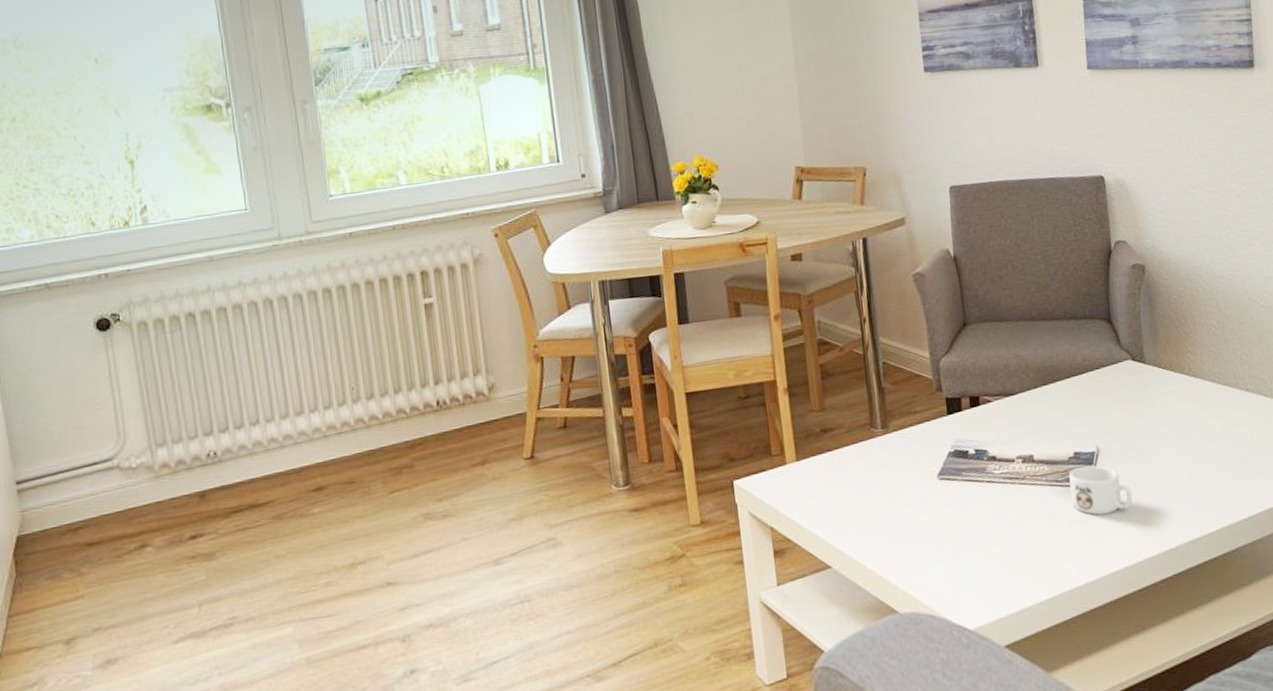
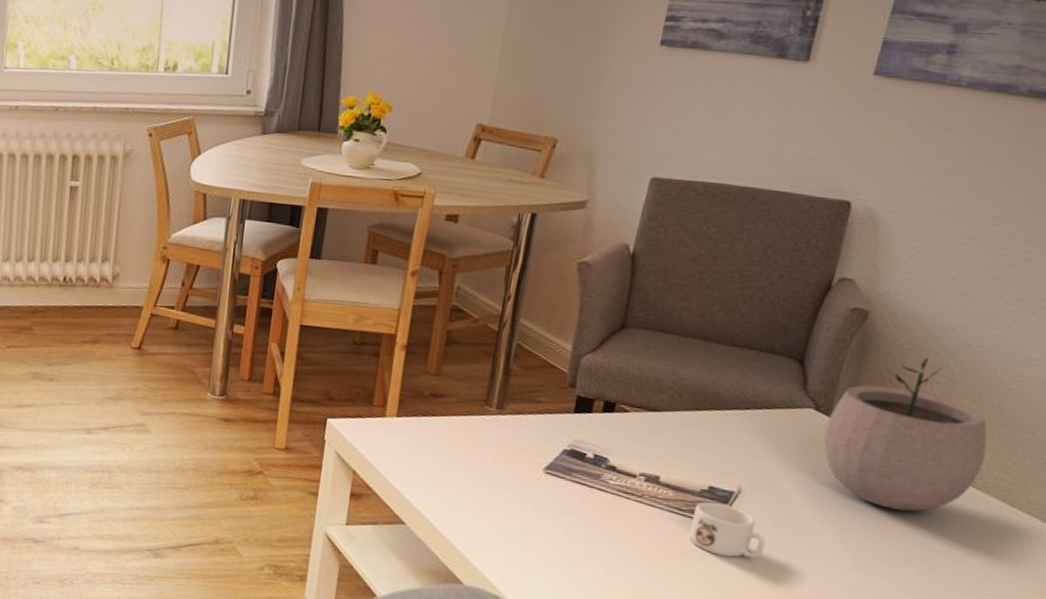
plant pot: none [1144,293,1264,433] -> present [823,357,987,512]

